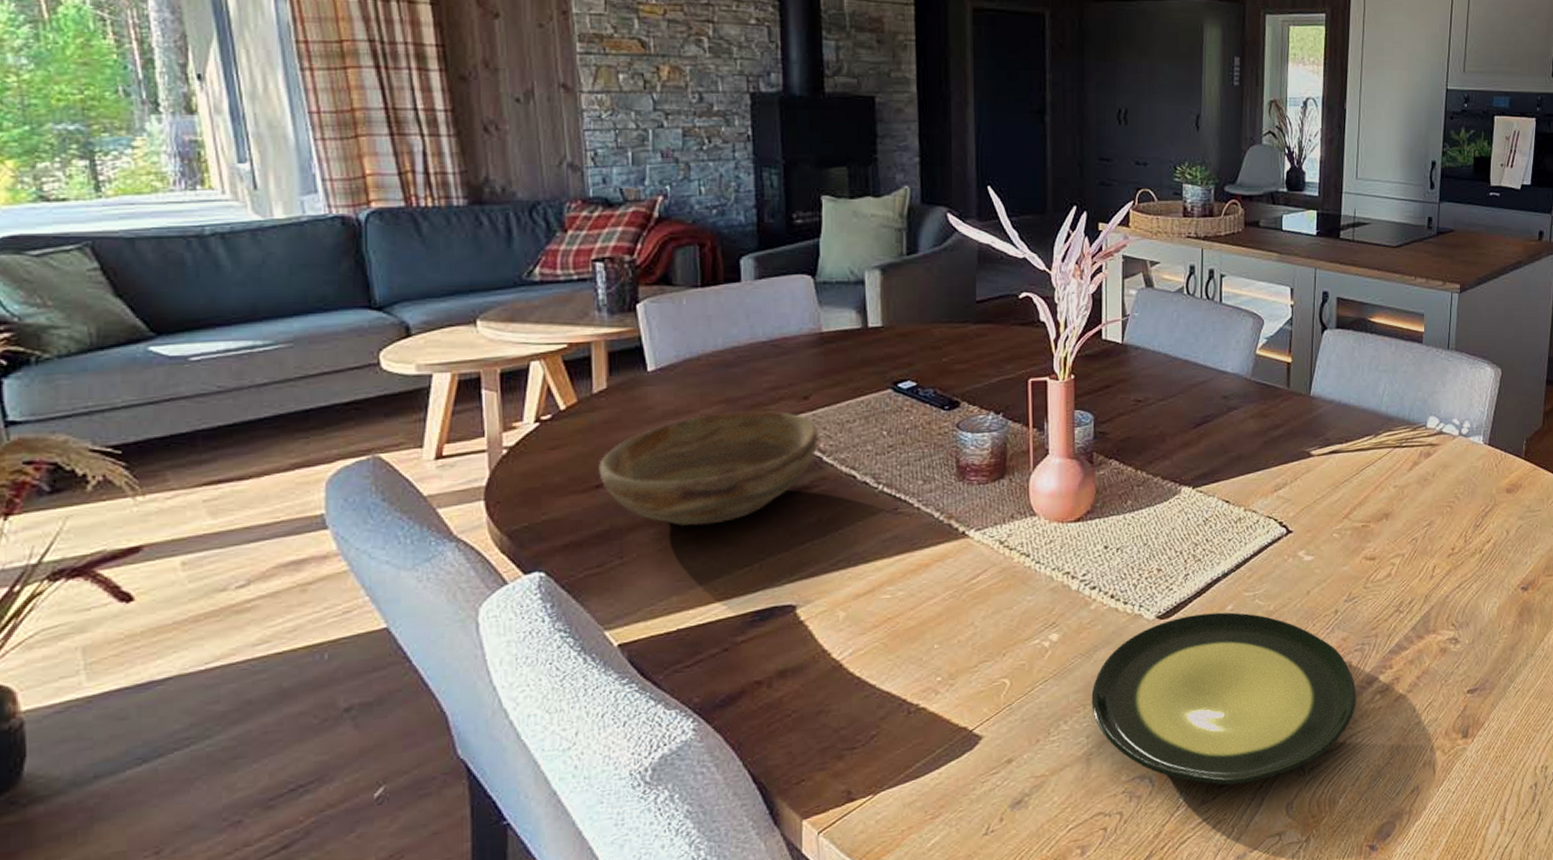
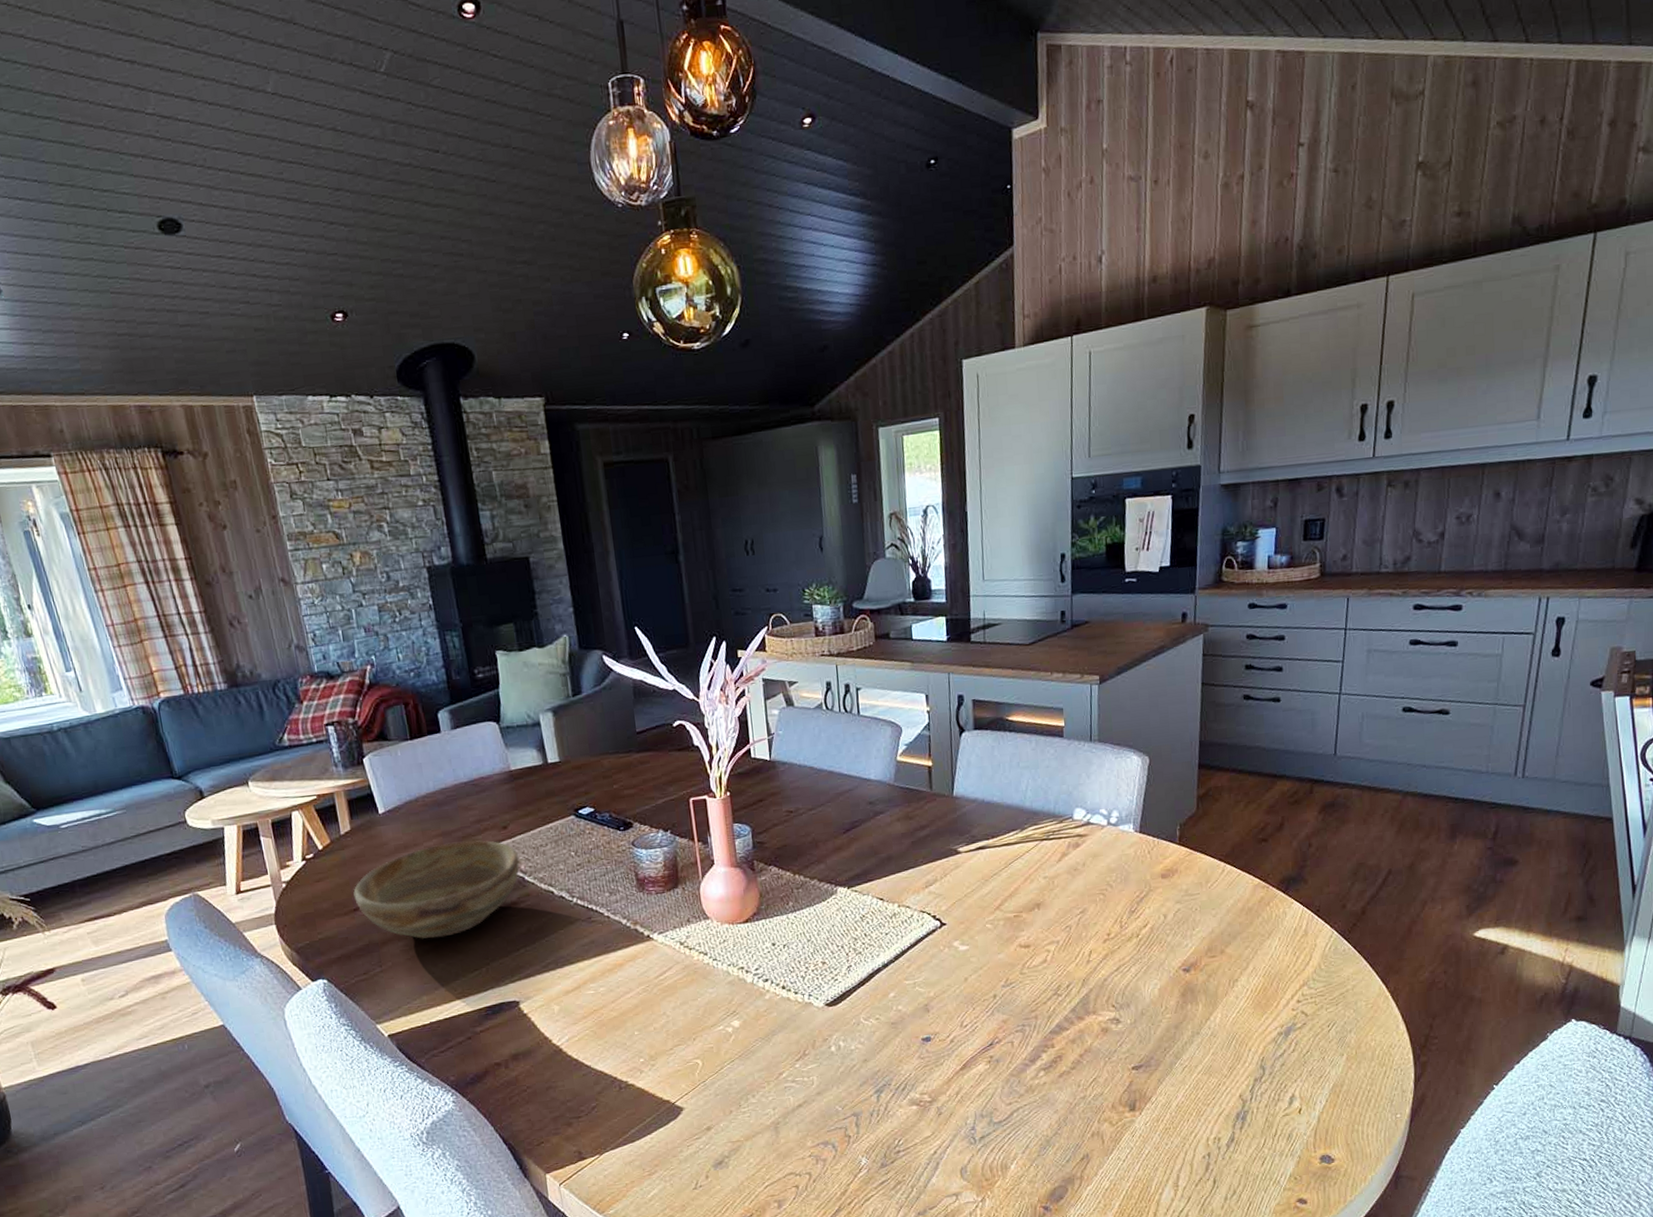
plate: present [1091,612,1356,785] -> none [773,999,1021,1151]

